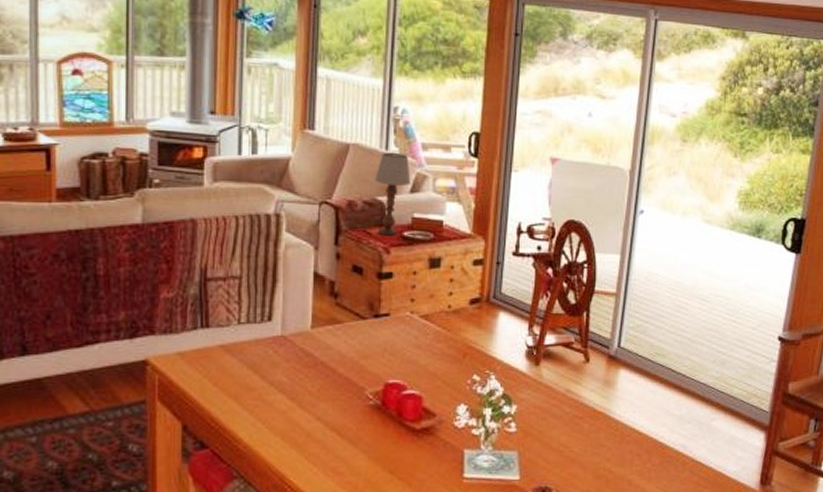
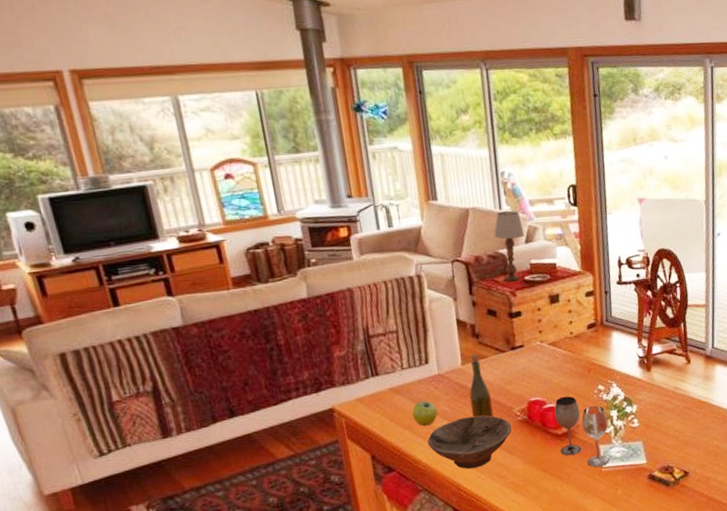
fruit: none [242,366,273,397] -> present [412,400,438,426]
bowl: none [254,392,360,459] -> present [427,415,512,470]
wine bottle: none [314,316,340,397] -> present [469,353,493,418]
wineglass: none [414,382,479,477] -> present [554,396,610,467]

